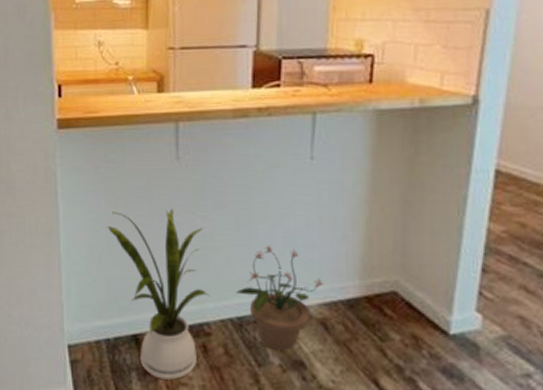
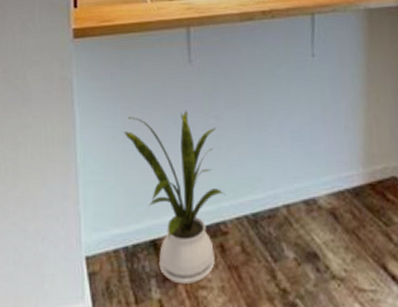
potted plant: present [236,245,324,351] -> none [250,140,331,244]

